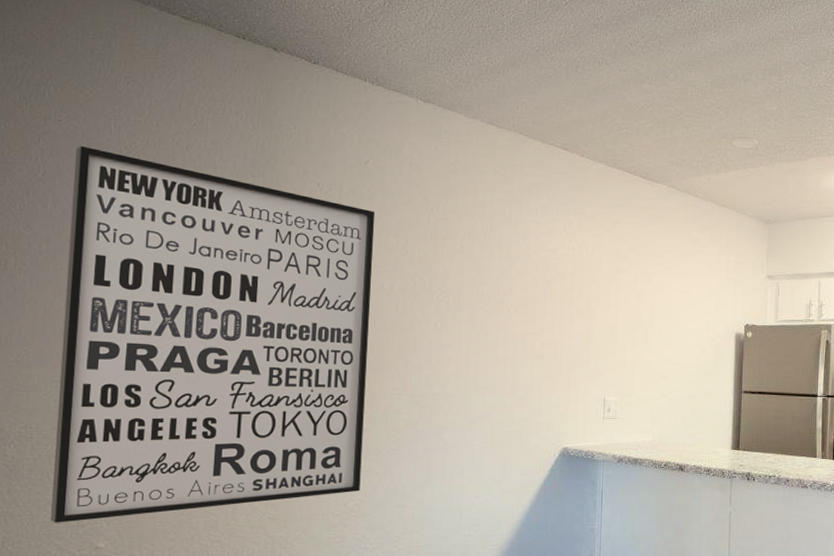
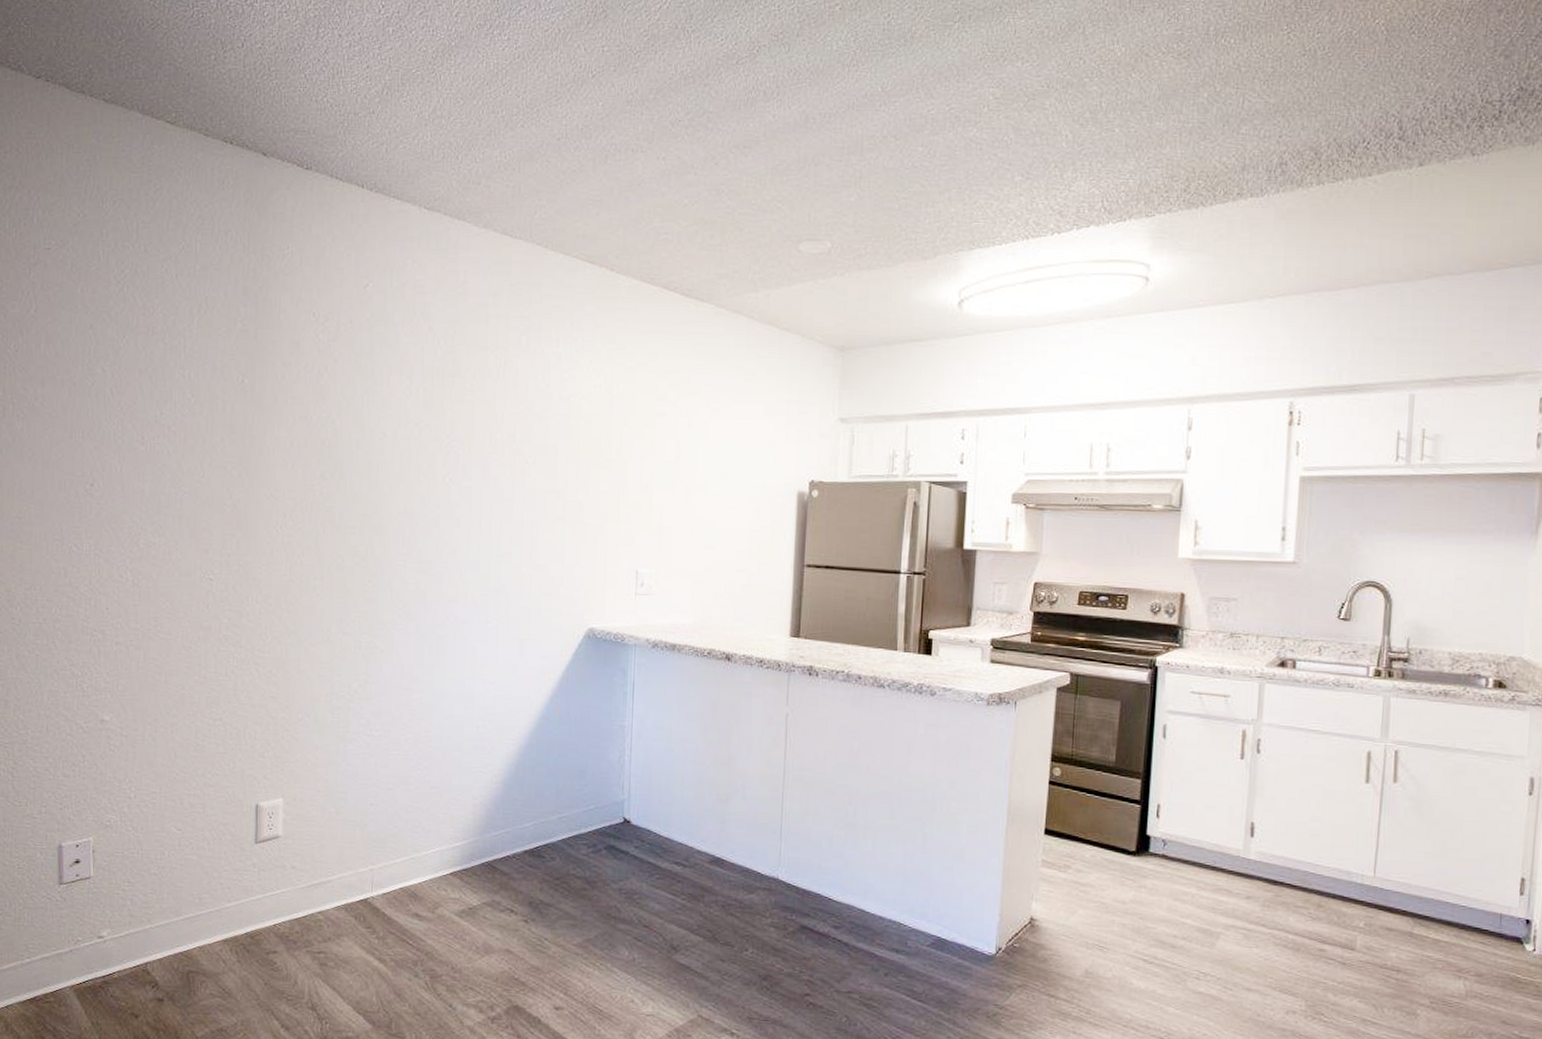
wall art: present [51,145,375,523] -> none [58,277,376,693]

